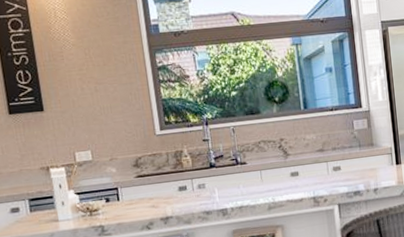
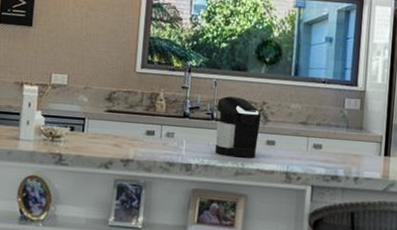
coffee maker: none [238,139,283,195] -> present [214,96,261,158]

